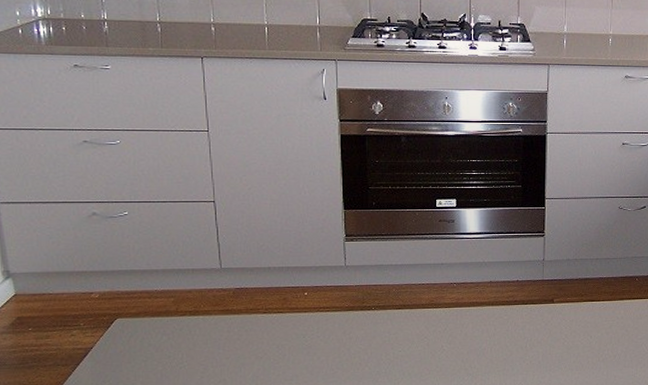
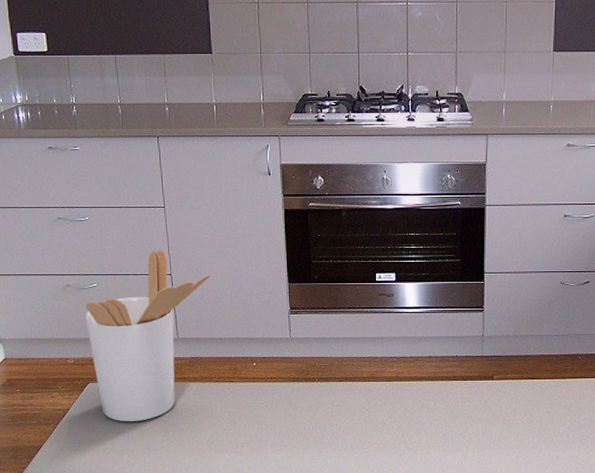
utensil holder: none [113,175,259,359] -> present [85,249,210,421]

